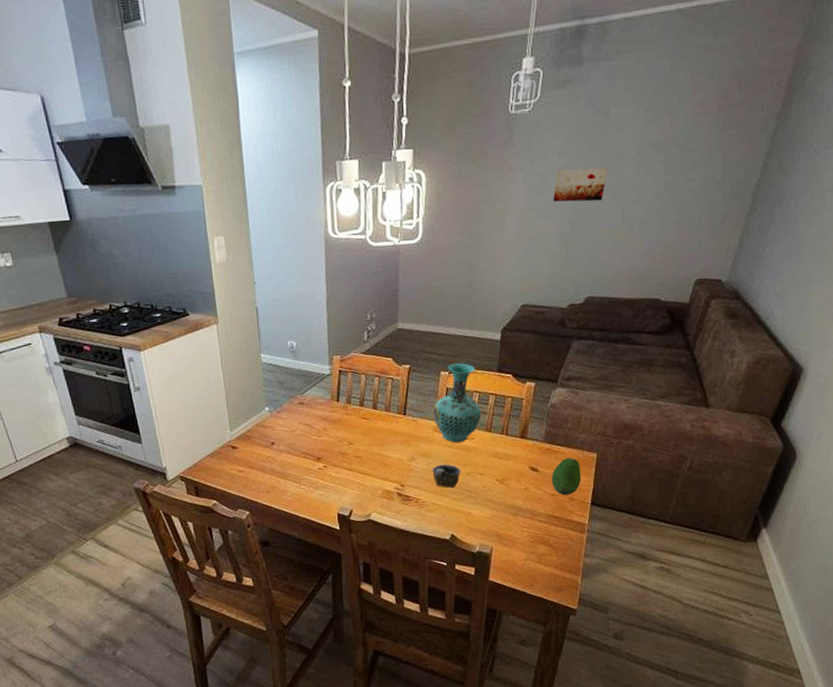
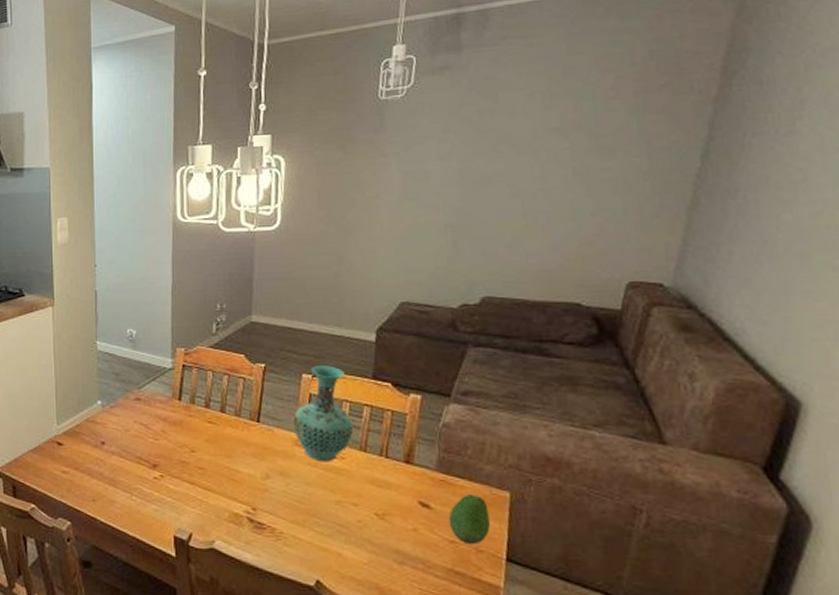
cup: present [432,464,461,489] -> none [291,487,328,519]
wall art: present [553,167,608,202] -> none [434,154,501,191]

